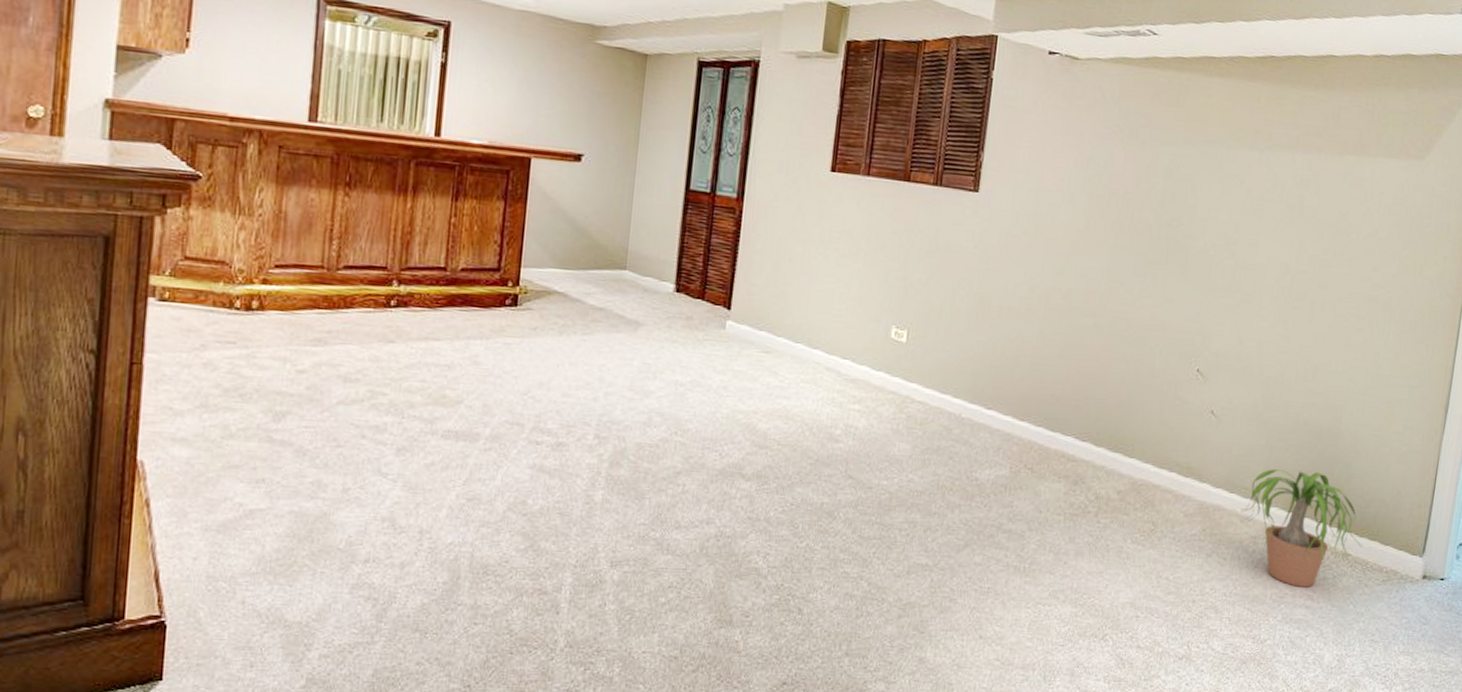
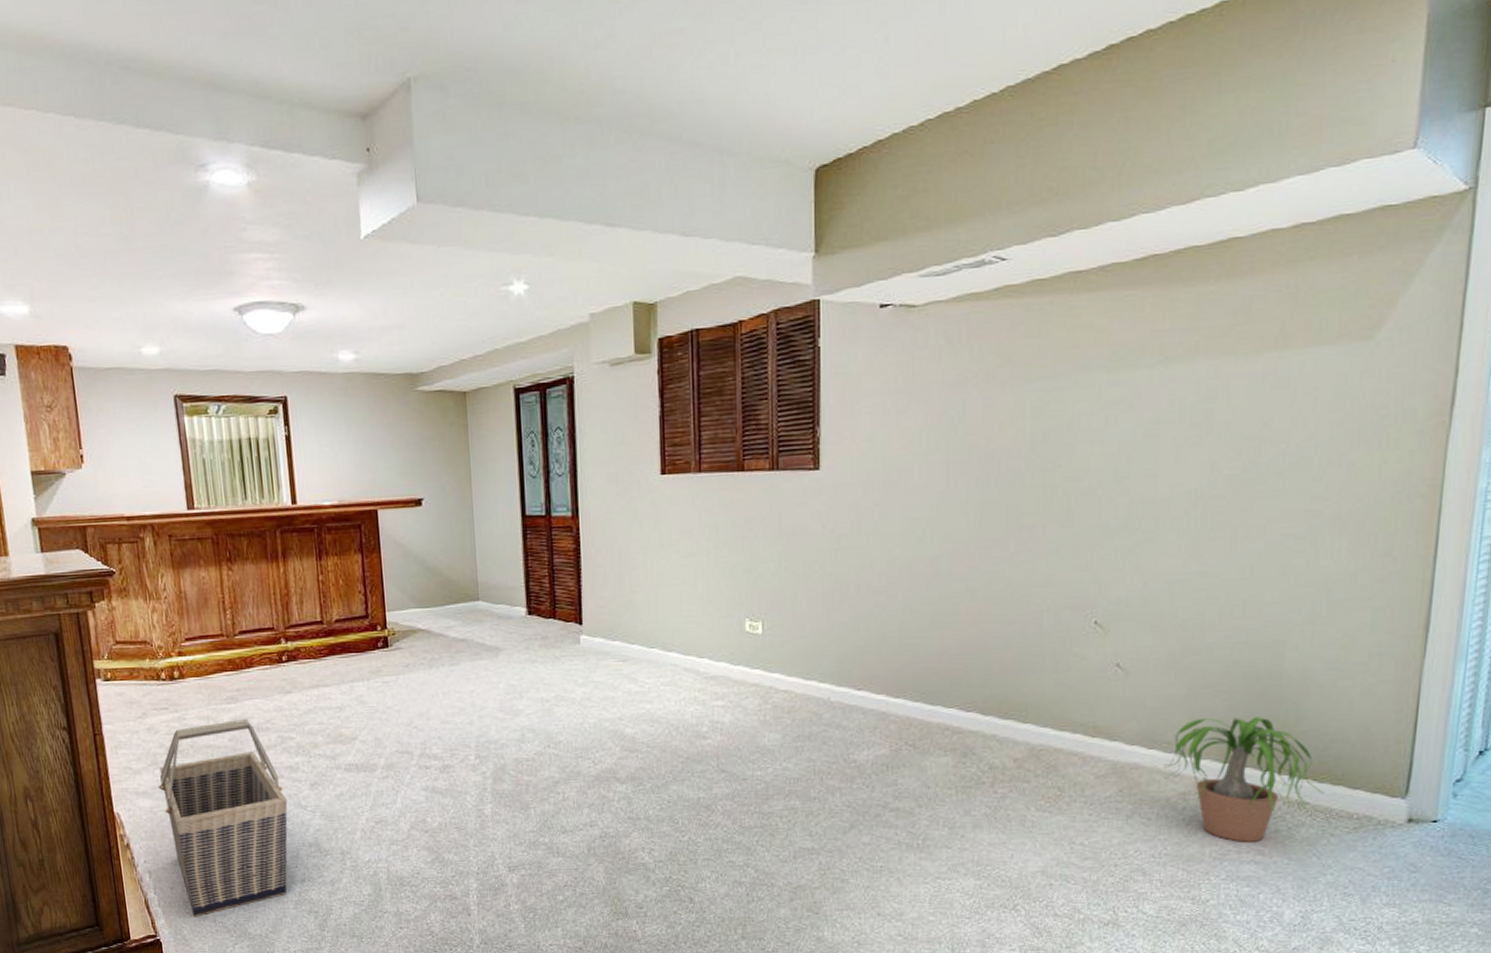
basket: none [202,365,365,596] -> present [157,718,288,917]

